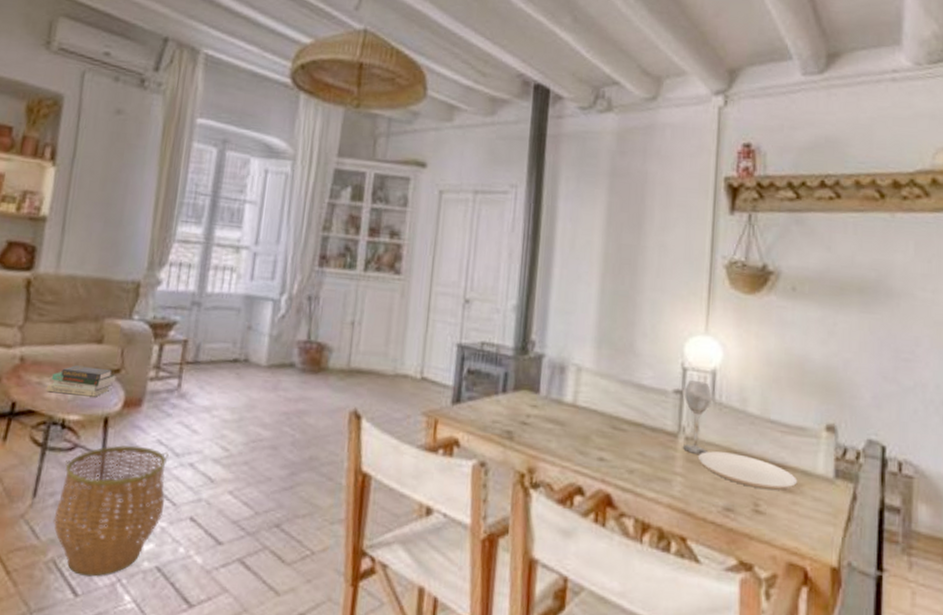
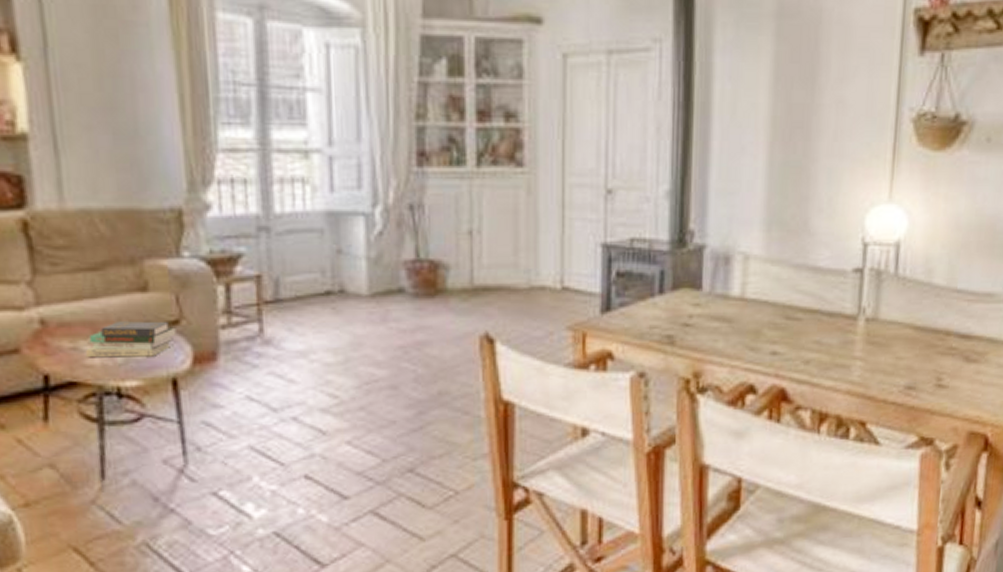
basket: present [53,445,169,577] -> none [132,405,270,554]
wineglass: present [683,380,712,454] -> none [863,256,895,335]
plate: present [698,451,798,490] -> none [879,329,983,363]

